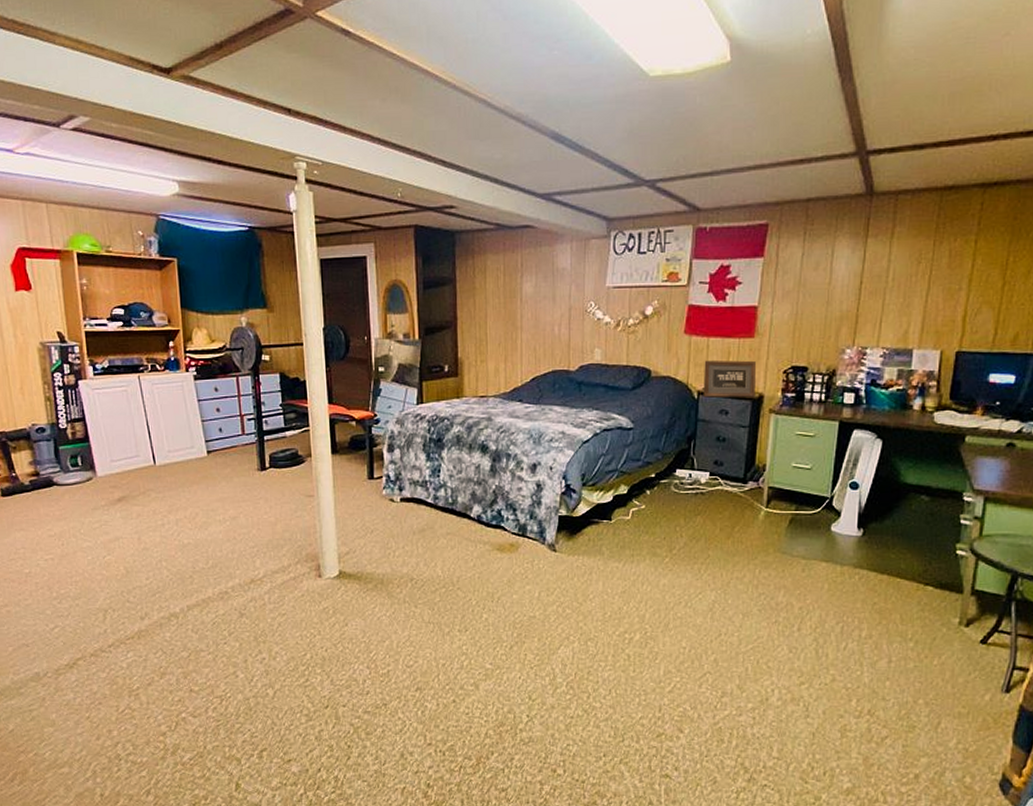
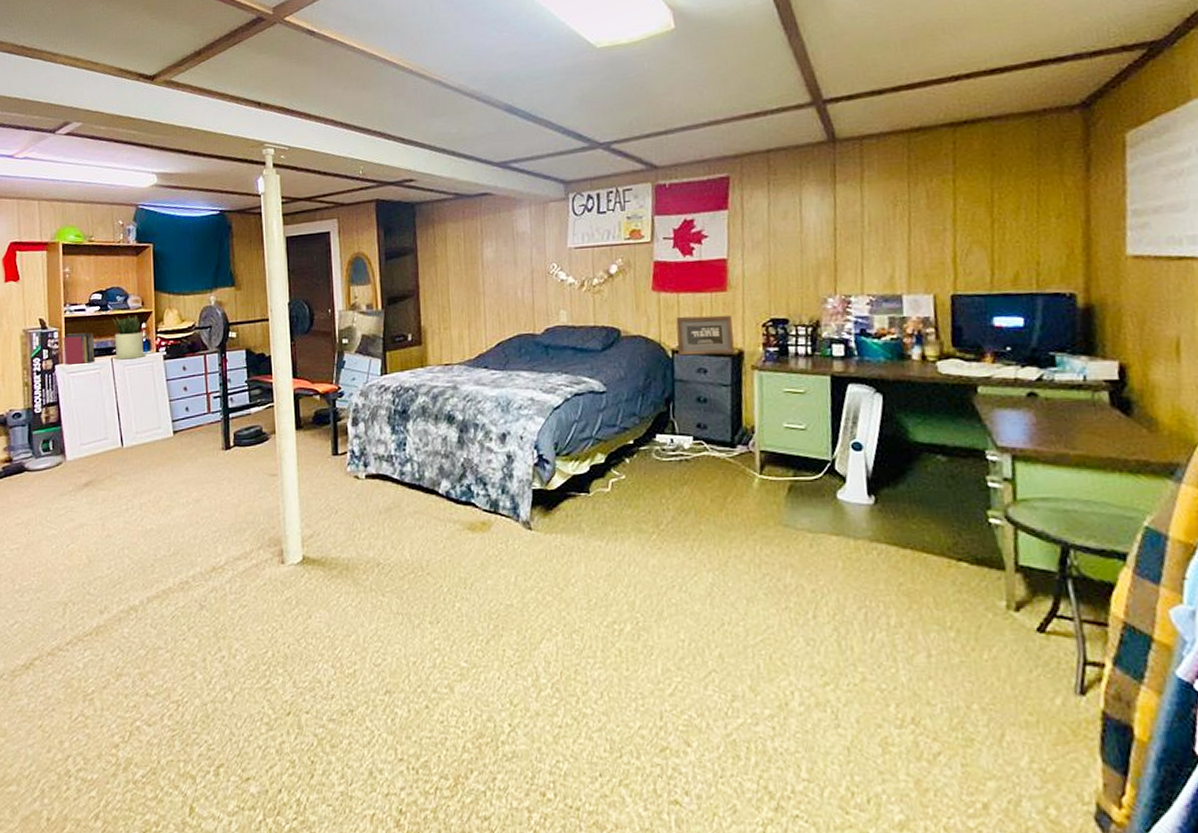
books: none [85,348,121,381] -> present [64,332,95,365]
planter: none [137,333,175,378] -> present [112,315,146,360]

